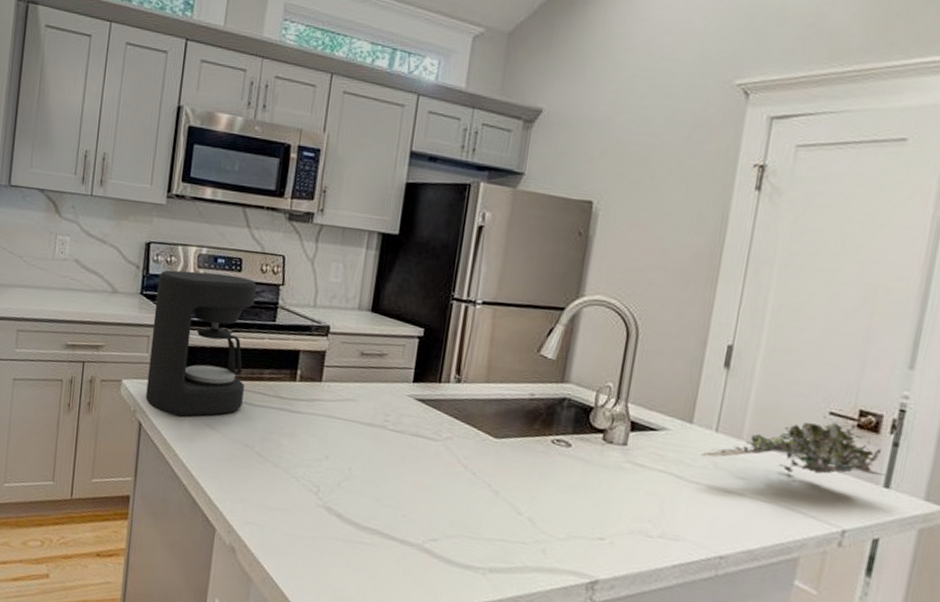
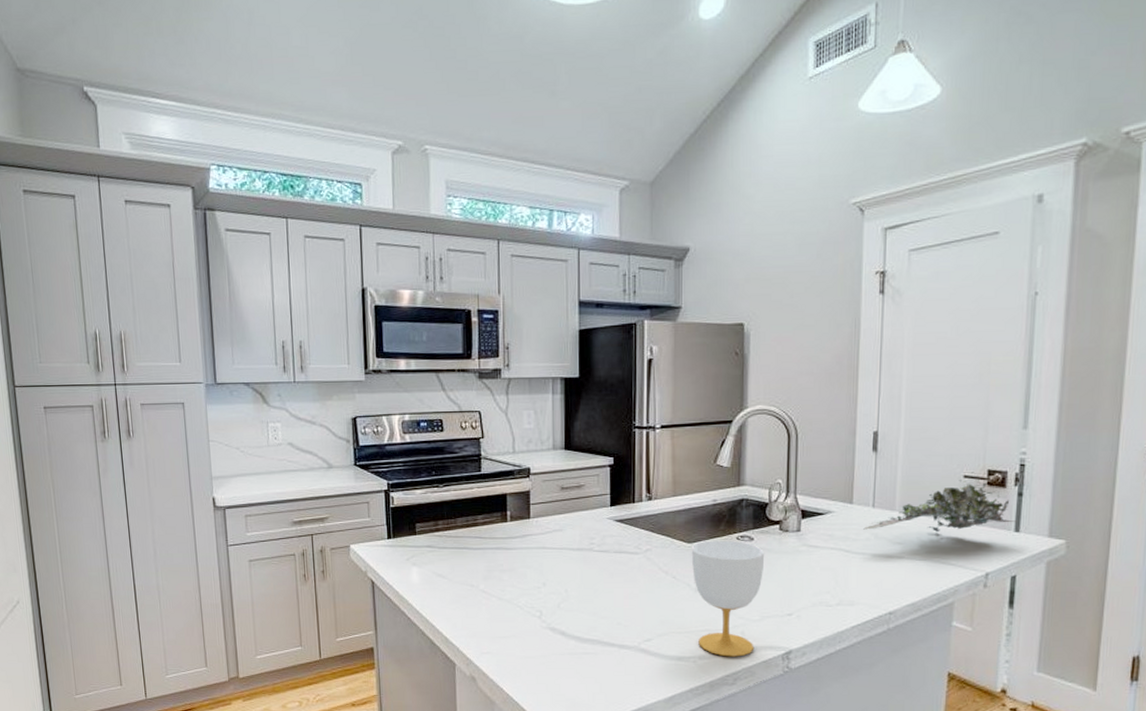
coffee maker: present [145,269,257,417] -> none [368,435,462,569]
cup: none [491,438,582,578] -> present [691,540,765,657]

